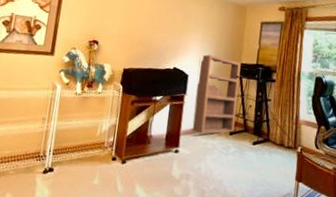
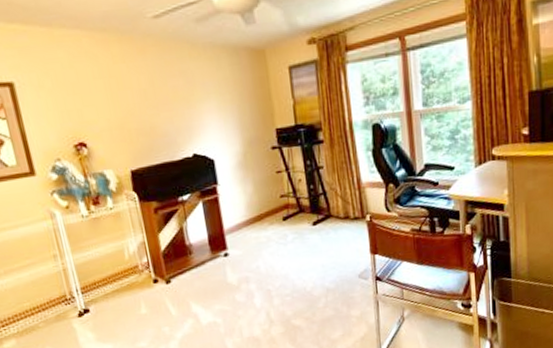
bookcase: present [192,54,241,134] -> none [222,126,287,228]

